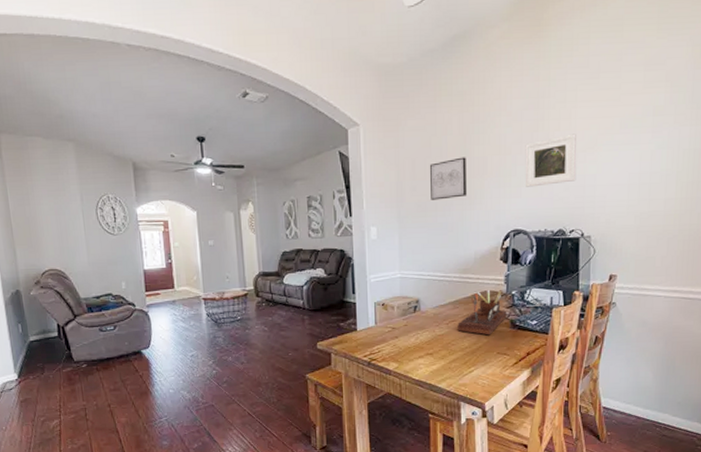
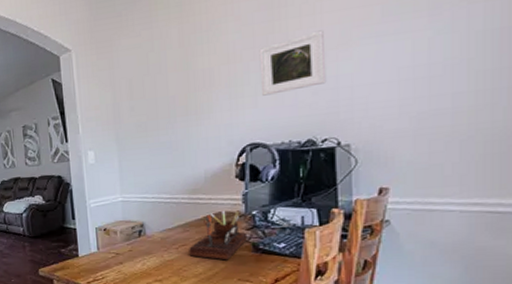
wall art: present [429,157,468,200] -> none [147,70,193,119]

